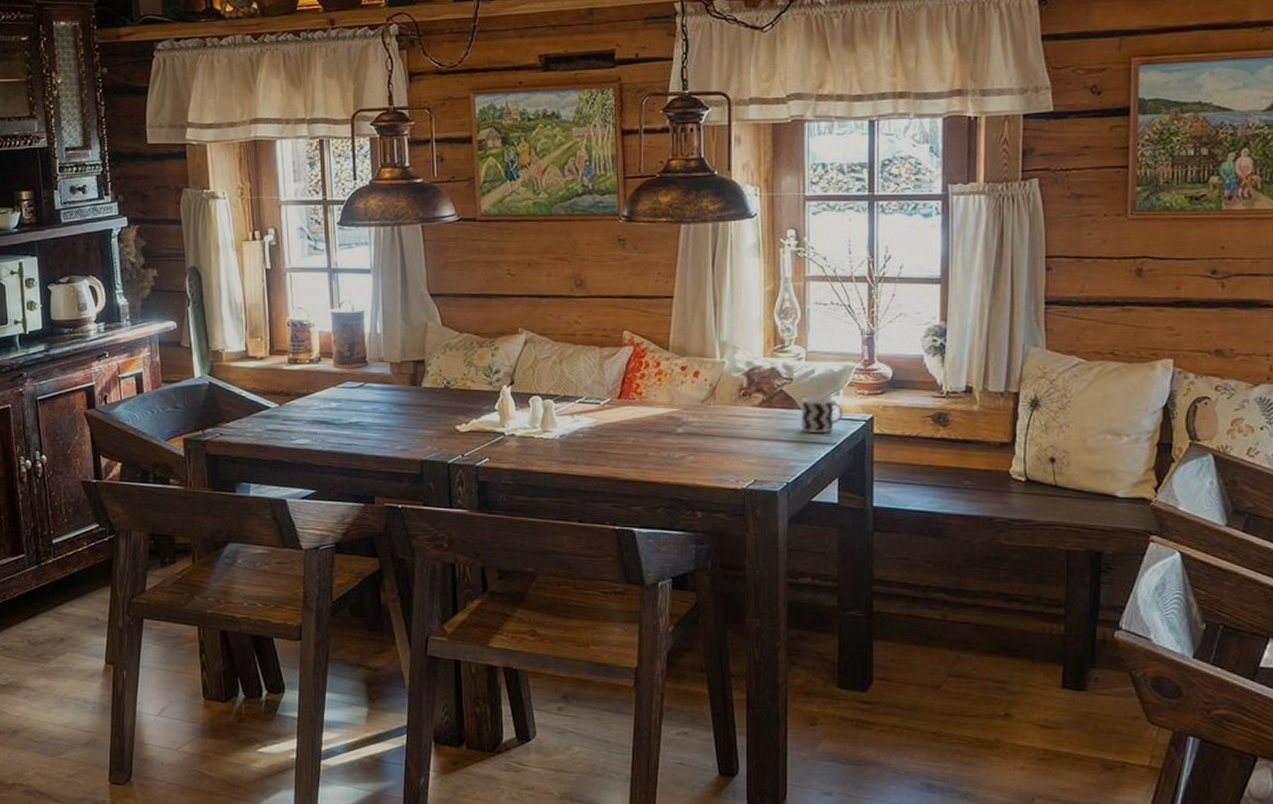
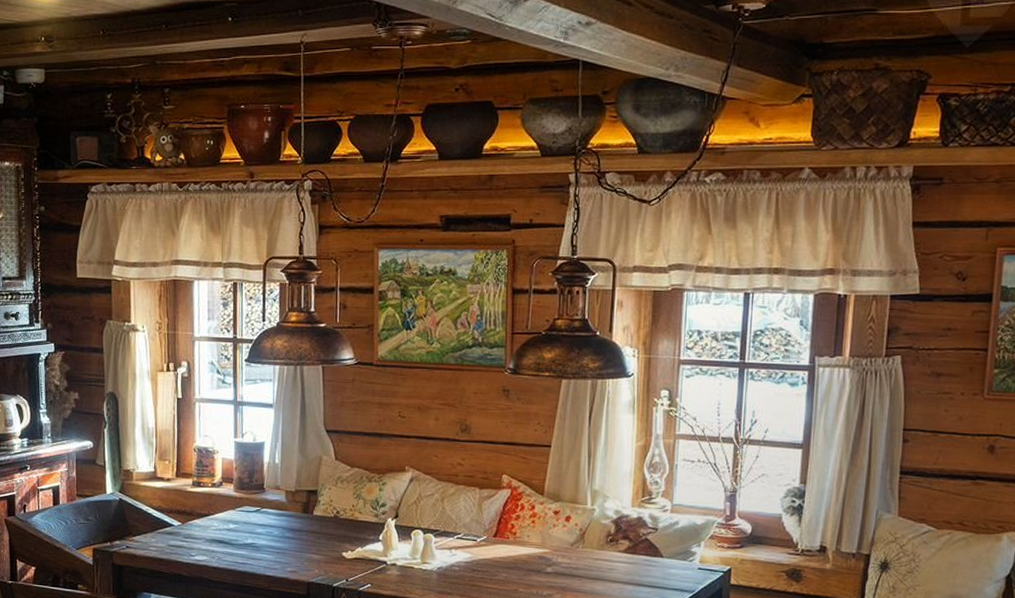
cup: present [801,396,844,432] -> none [662,546,704,581]

